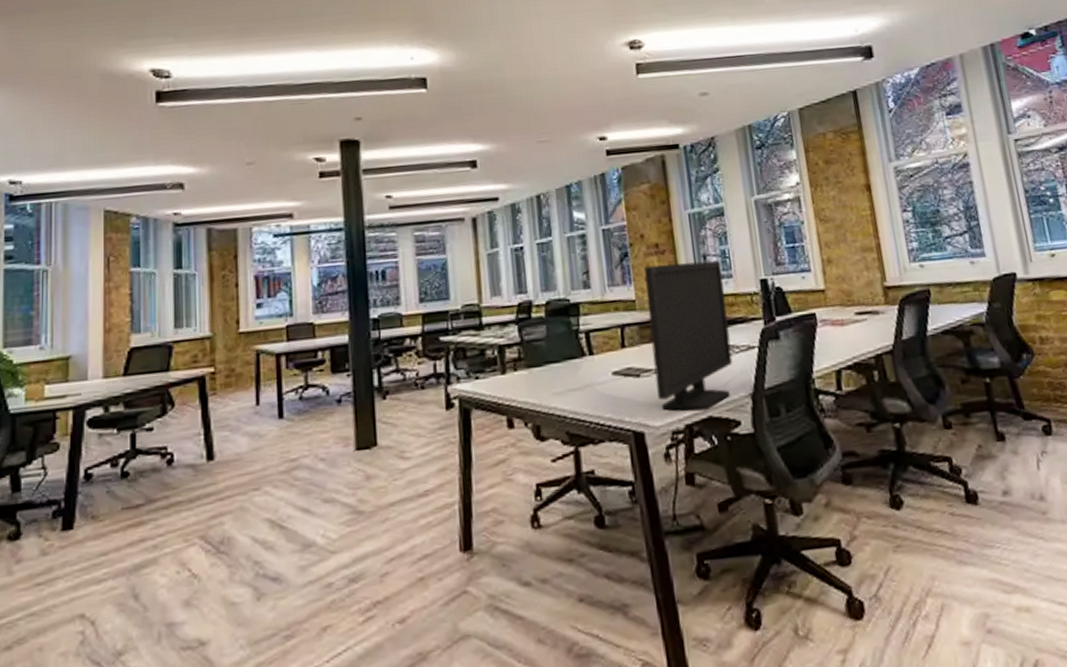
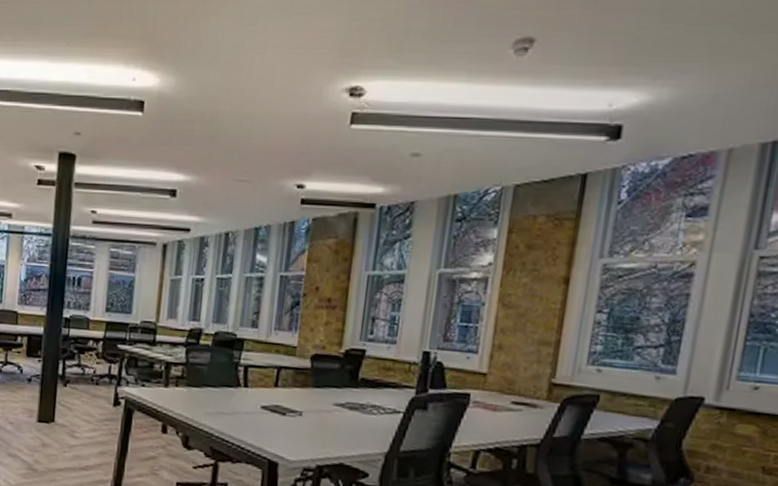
computer monitor: present [644,260,733,411] -> none [297,317,389,457]

